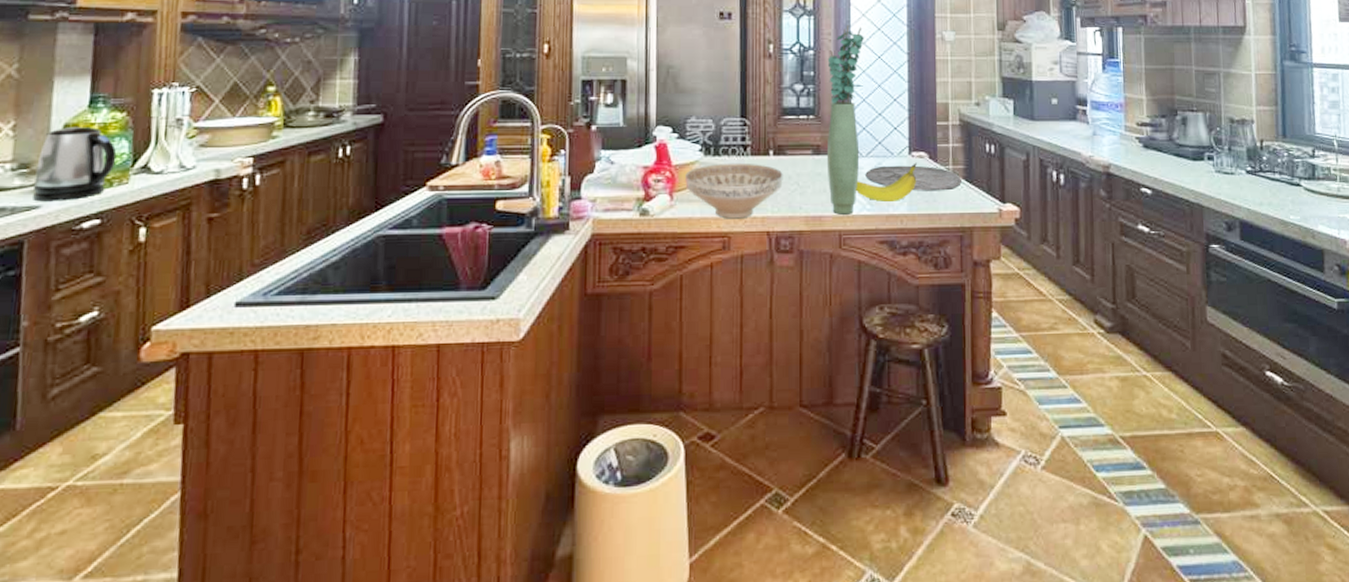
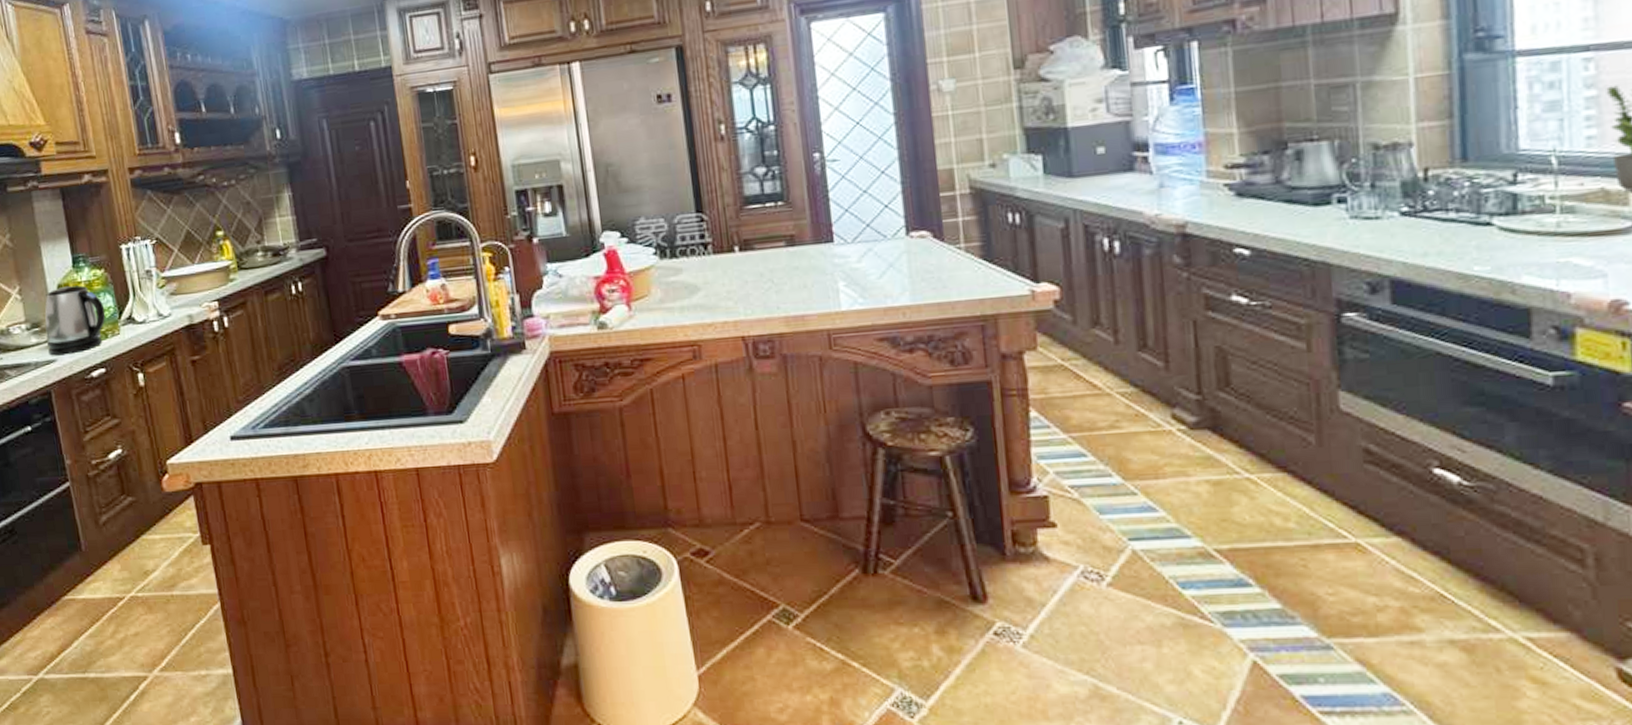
decorative bowl: present [685,162,783,219] -> none [641,263,754,326]
vase: present [826,24,864,215] -> none [792,88,846,312]
fruit: present [856,162,917,201] -> none [842,244,920,293]
platter: present [865,165,962,191] -> none [853,247,978,278]

